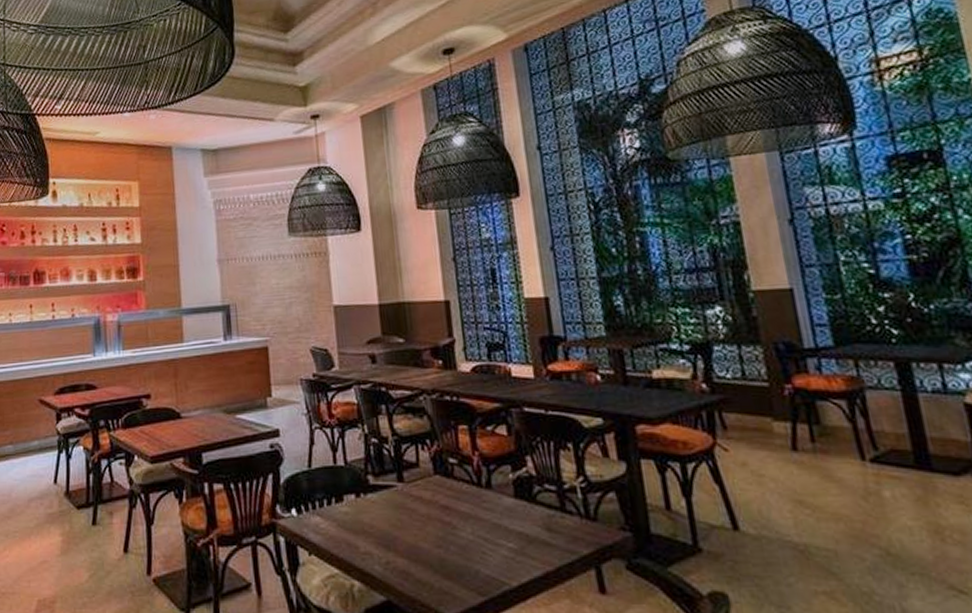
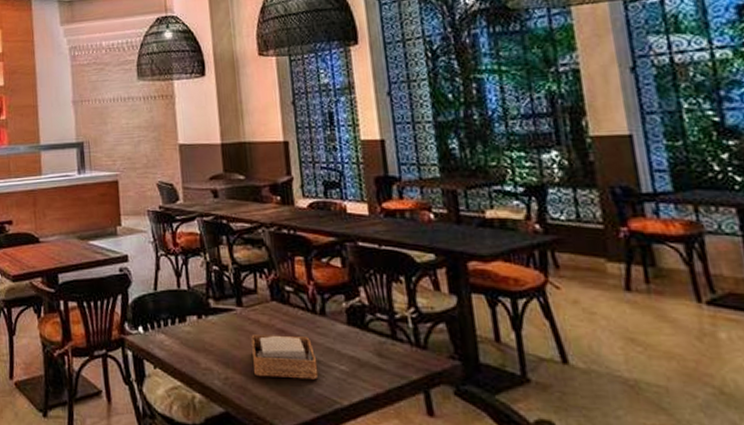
napkin holder: none [413,512,486,560] -> present [251,335,319,380]

